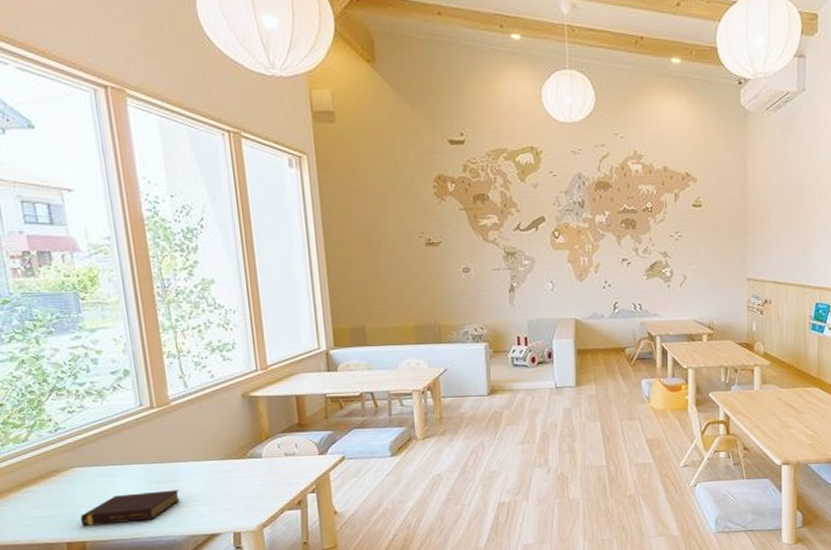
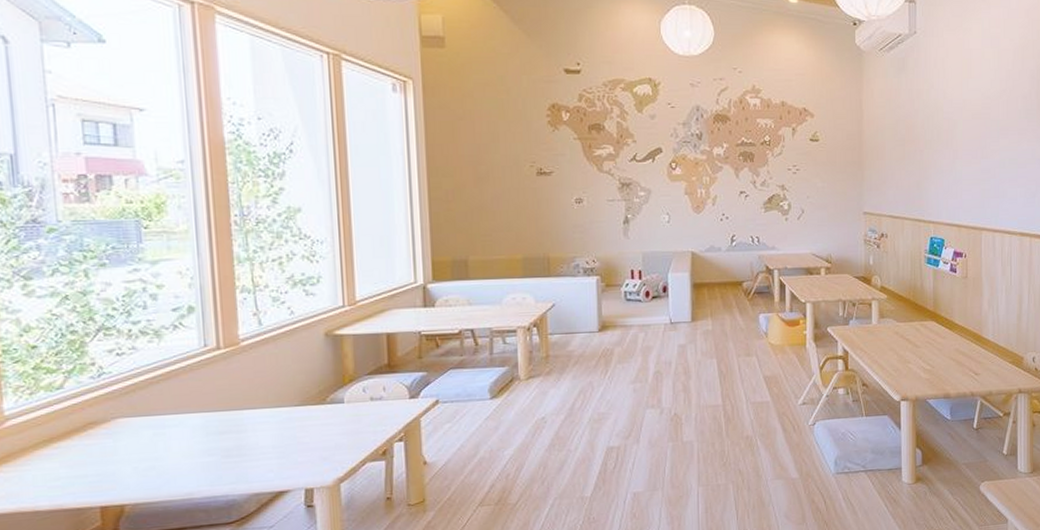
book: present [80,490,181,526] -> none [121,441,245,486]

